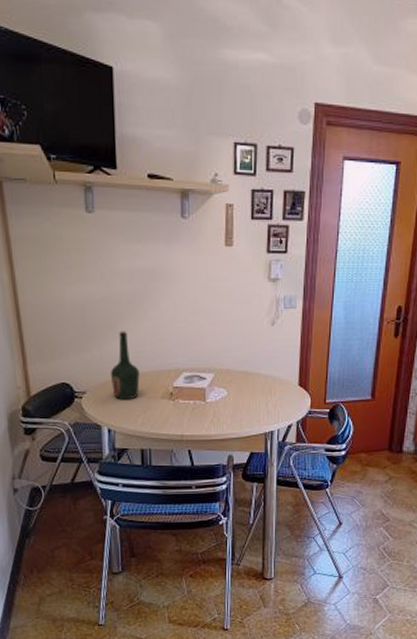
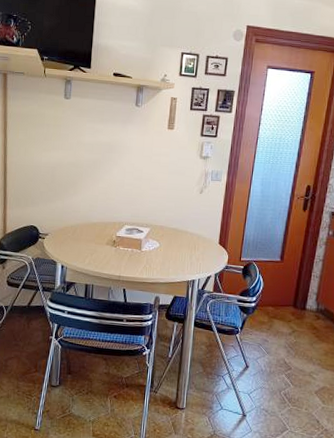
bottle: present [110,331,140,400] -> none [68,189,91,244]

